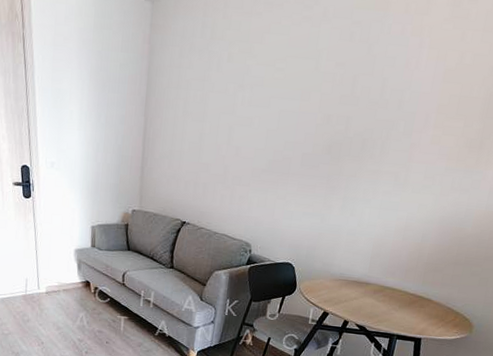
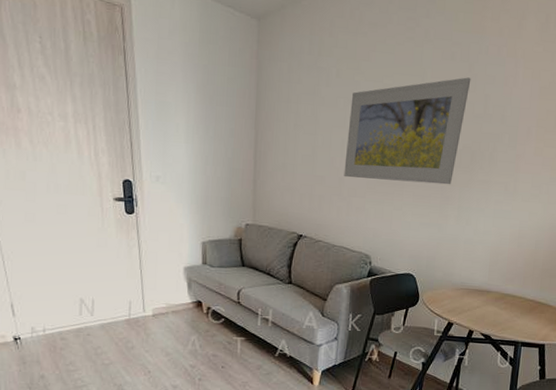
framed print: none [229,59,370,175] -> present [344,77,471,185]

